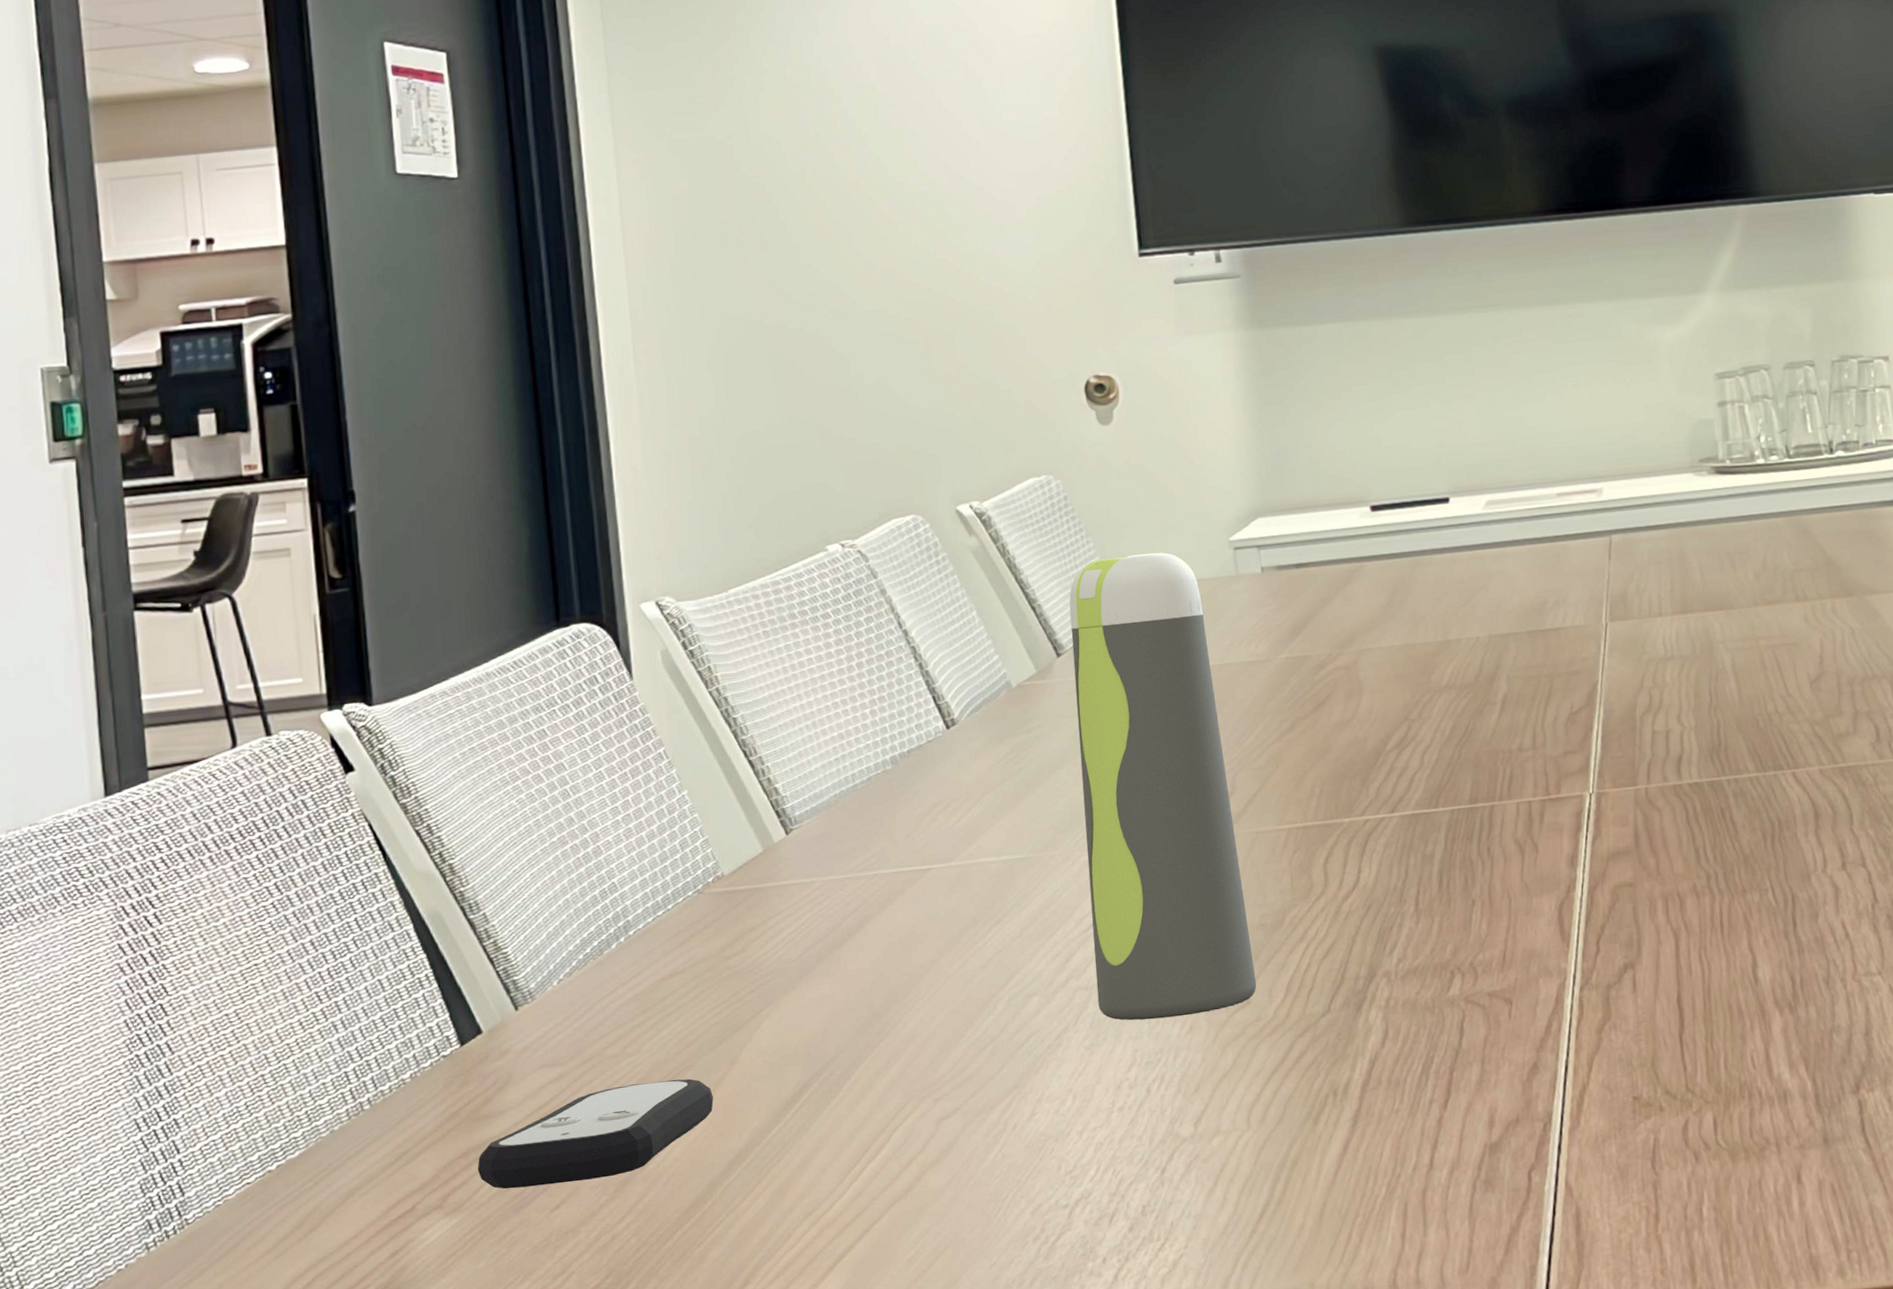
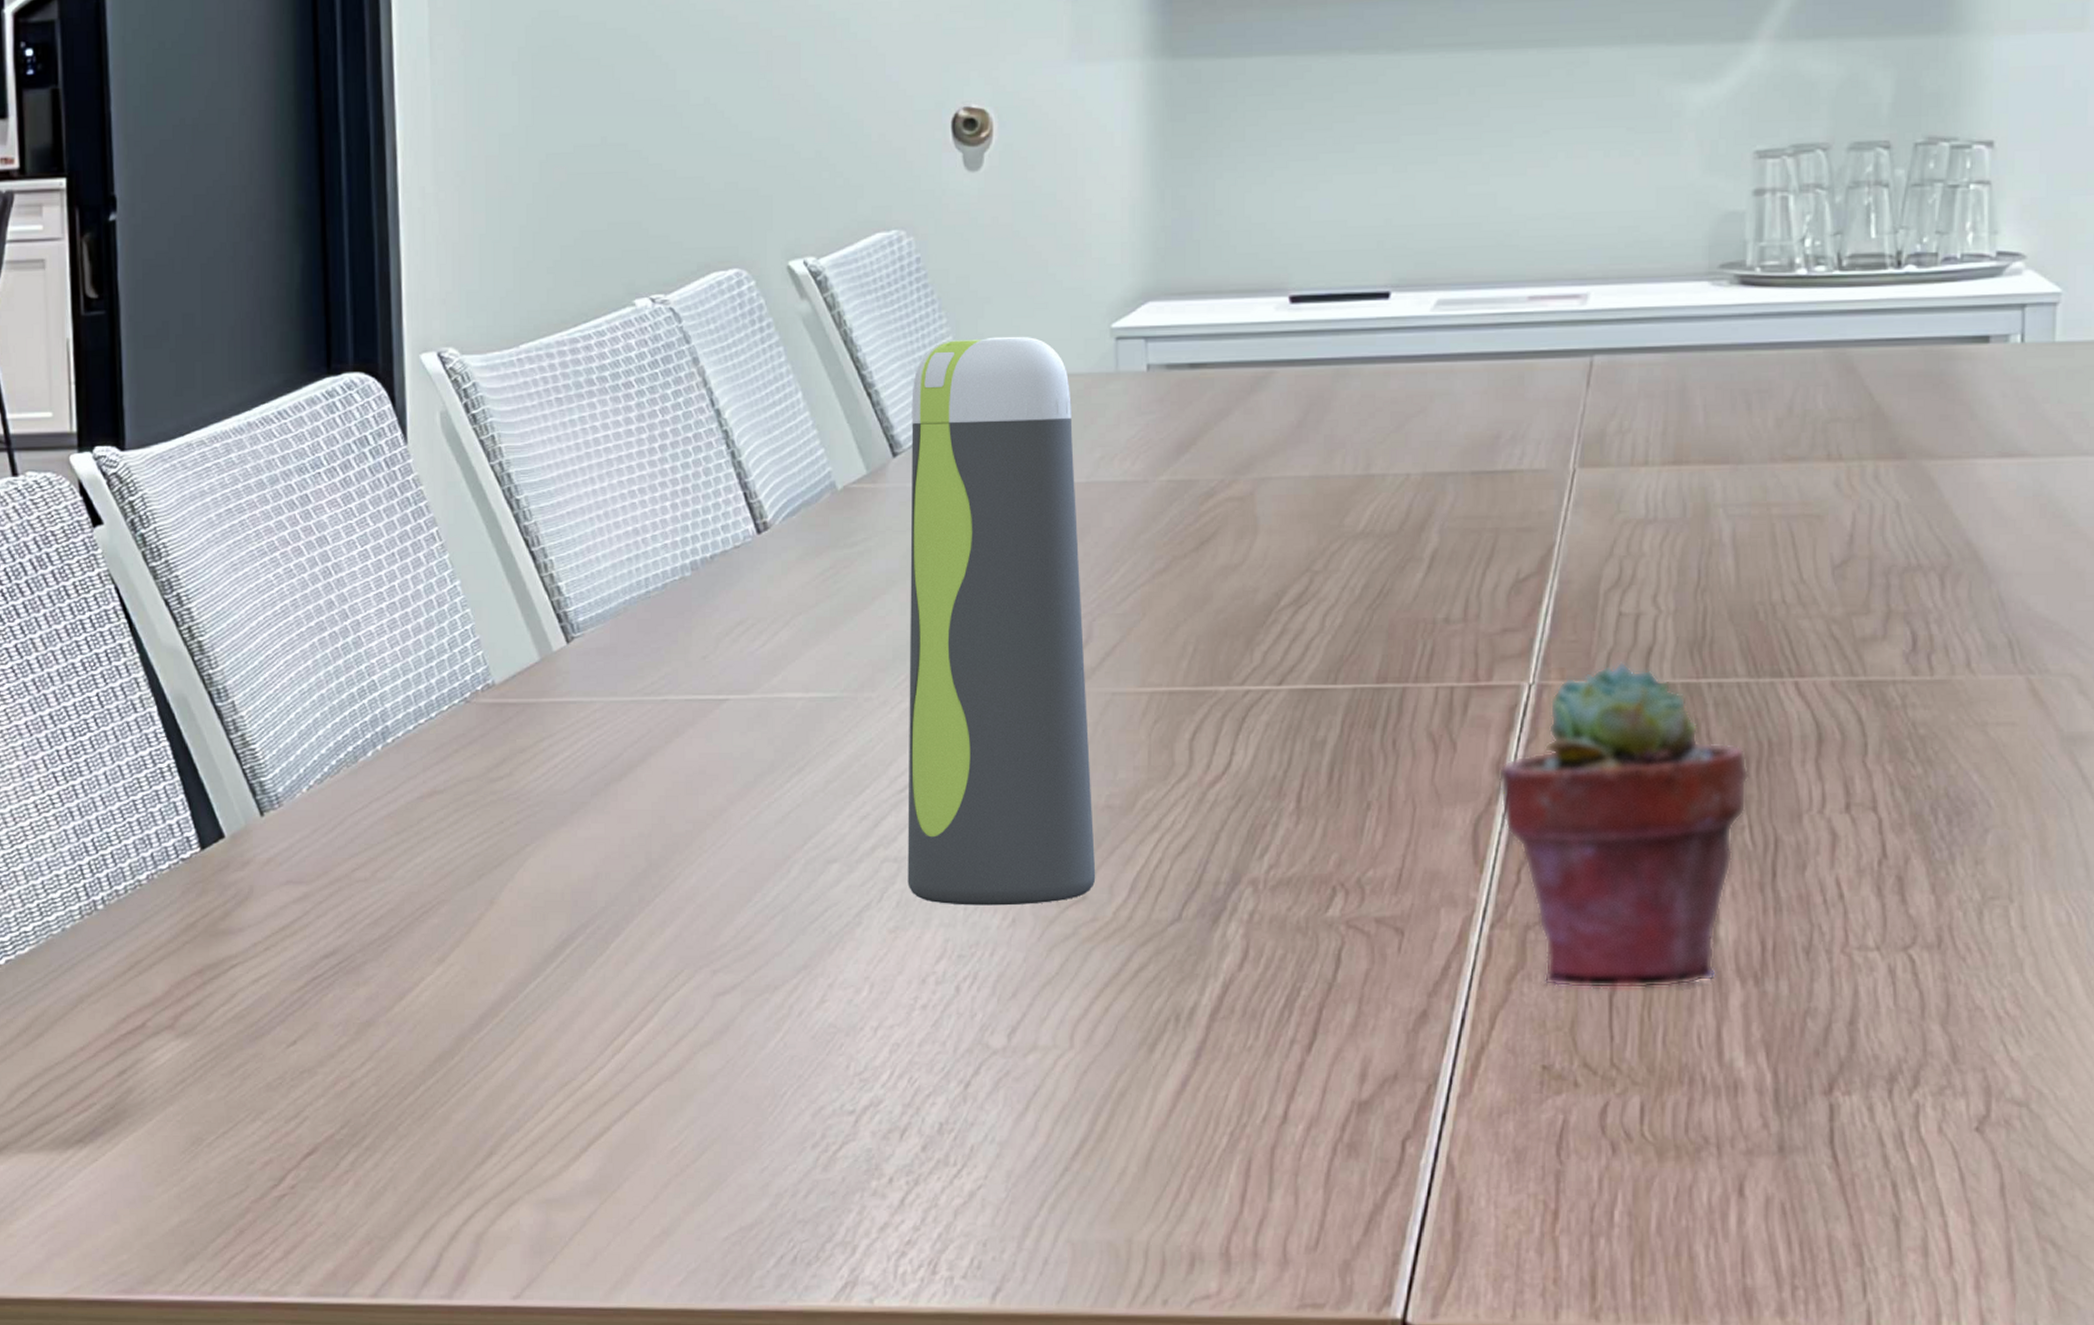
remote control: present [477,1078,714,1189] -> none [212,913,468,1017]
potted succulent: none [1573,769,1768,1032] -> present [1498,662,1750,989]

